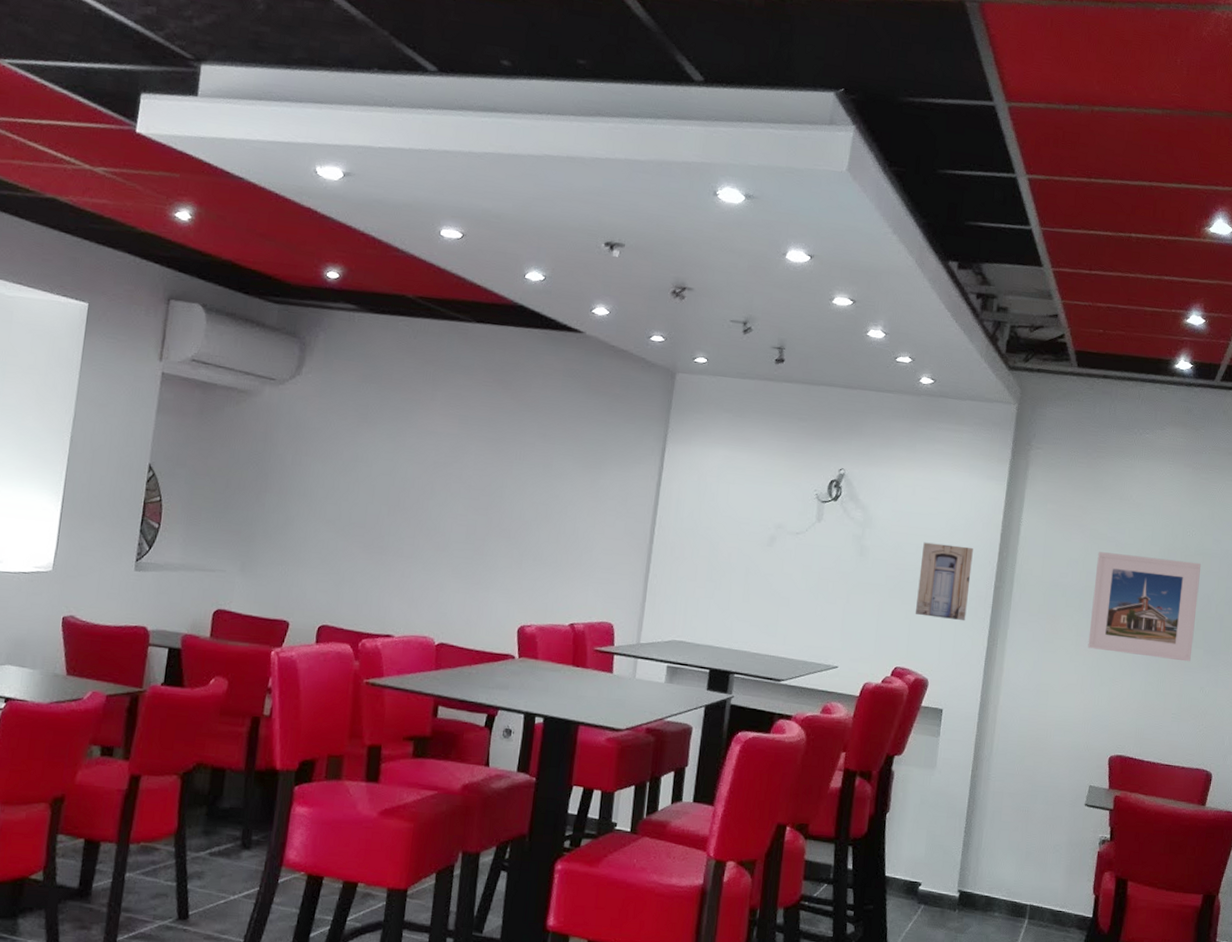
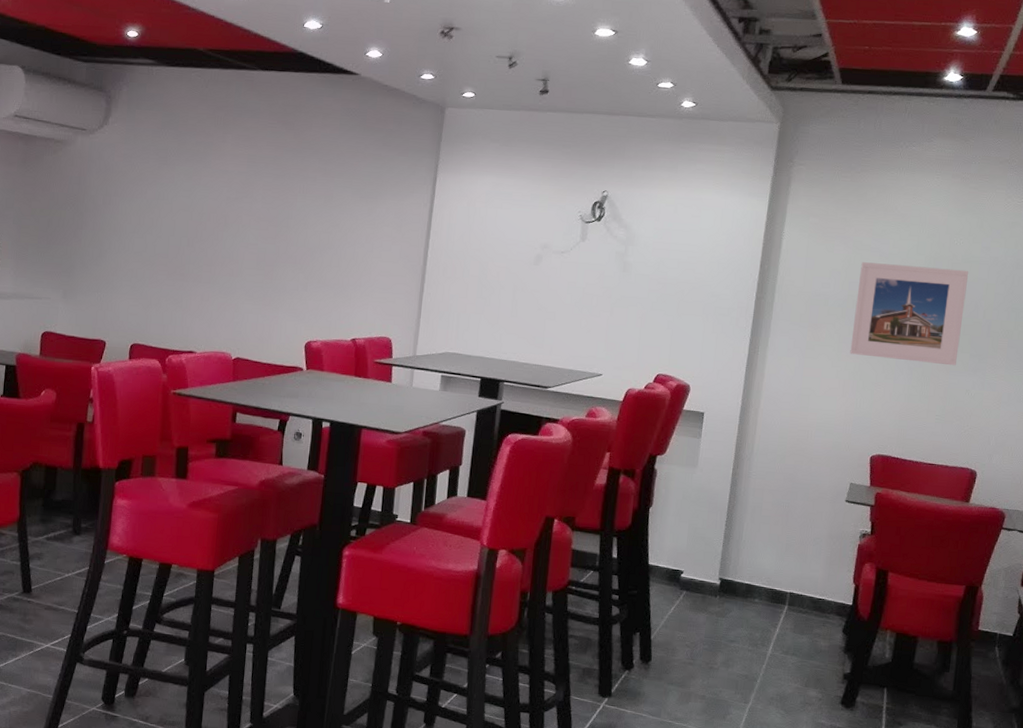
wall art: present [916,542,973,621] -> none [678,257,735,331]

